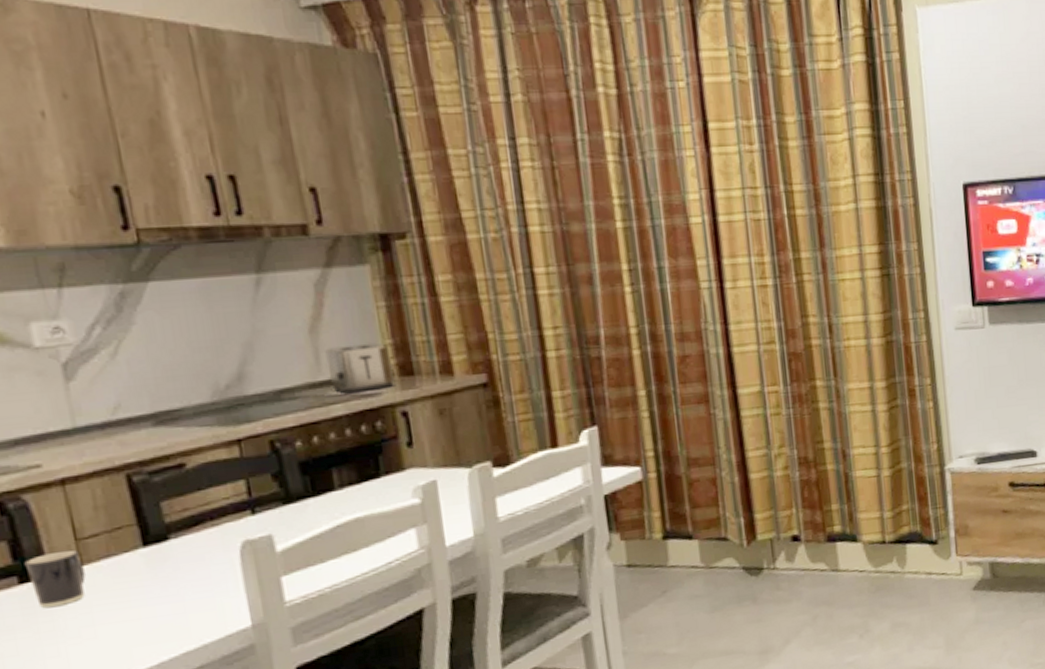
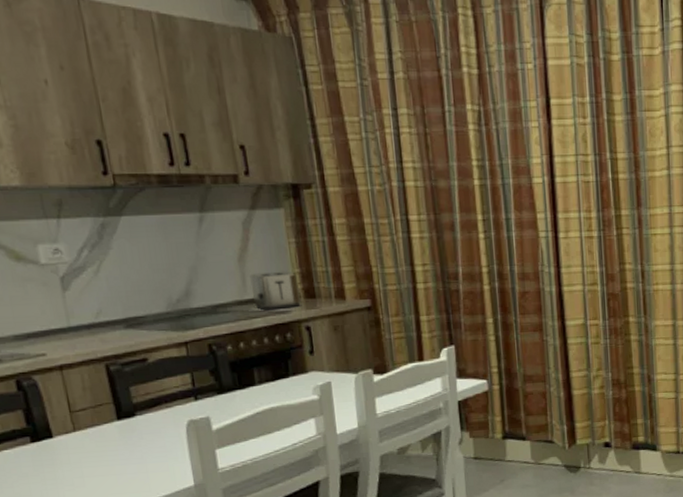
mug: present [24,549,86,608] -> none [34,419,77,462]

